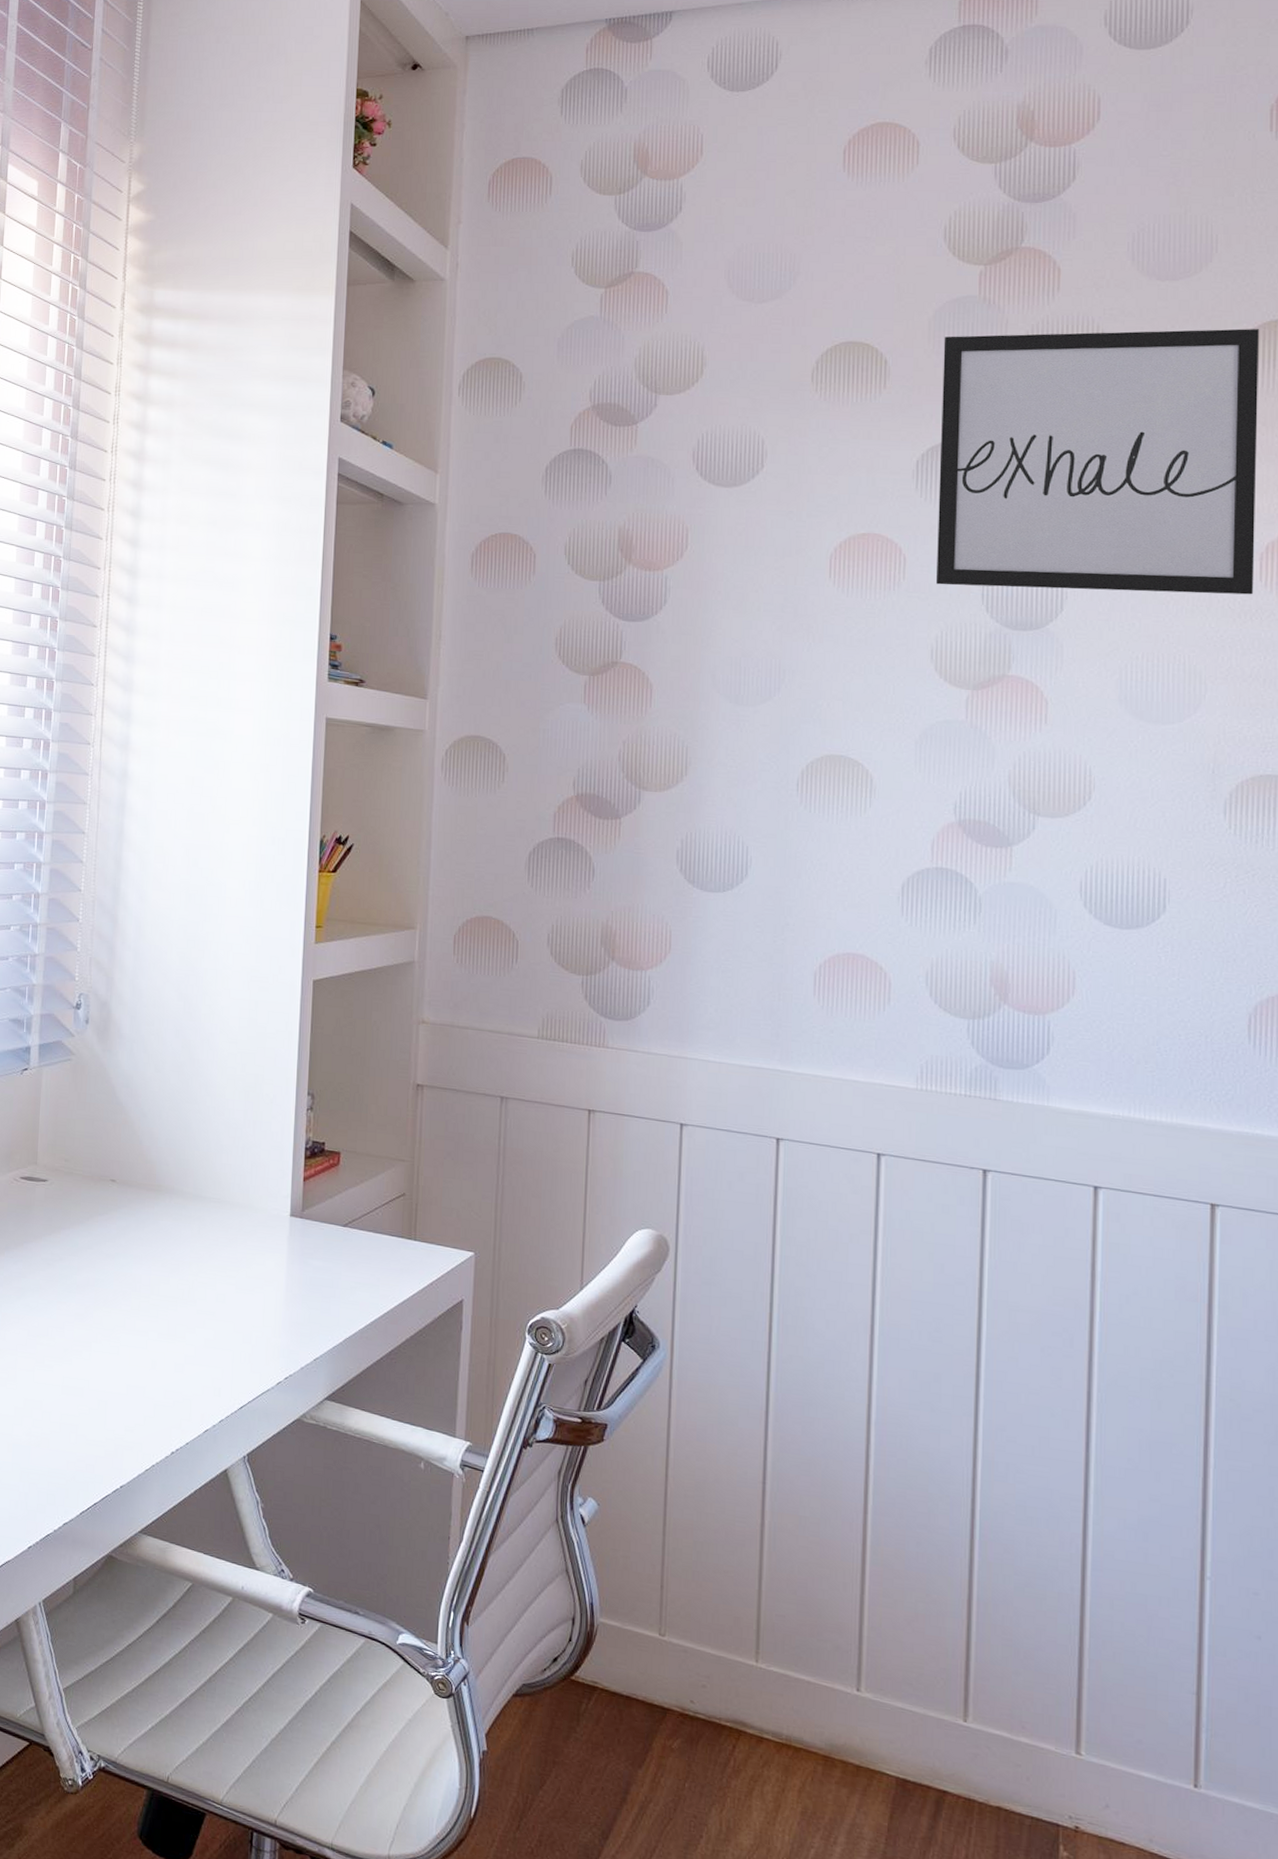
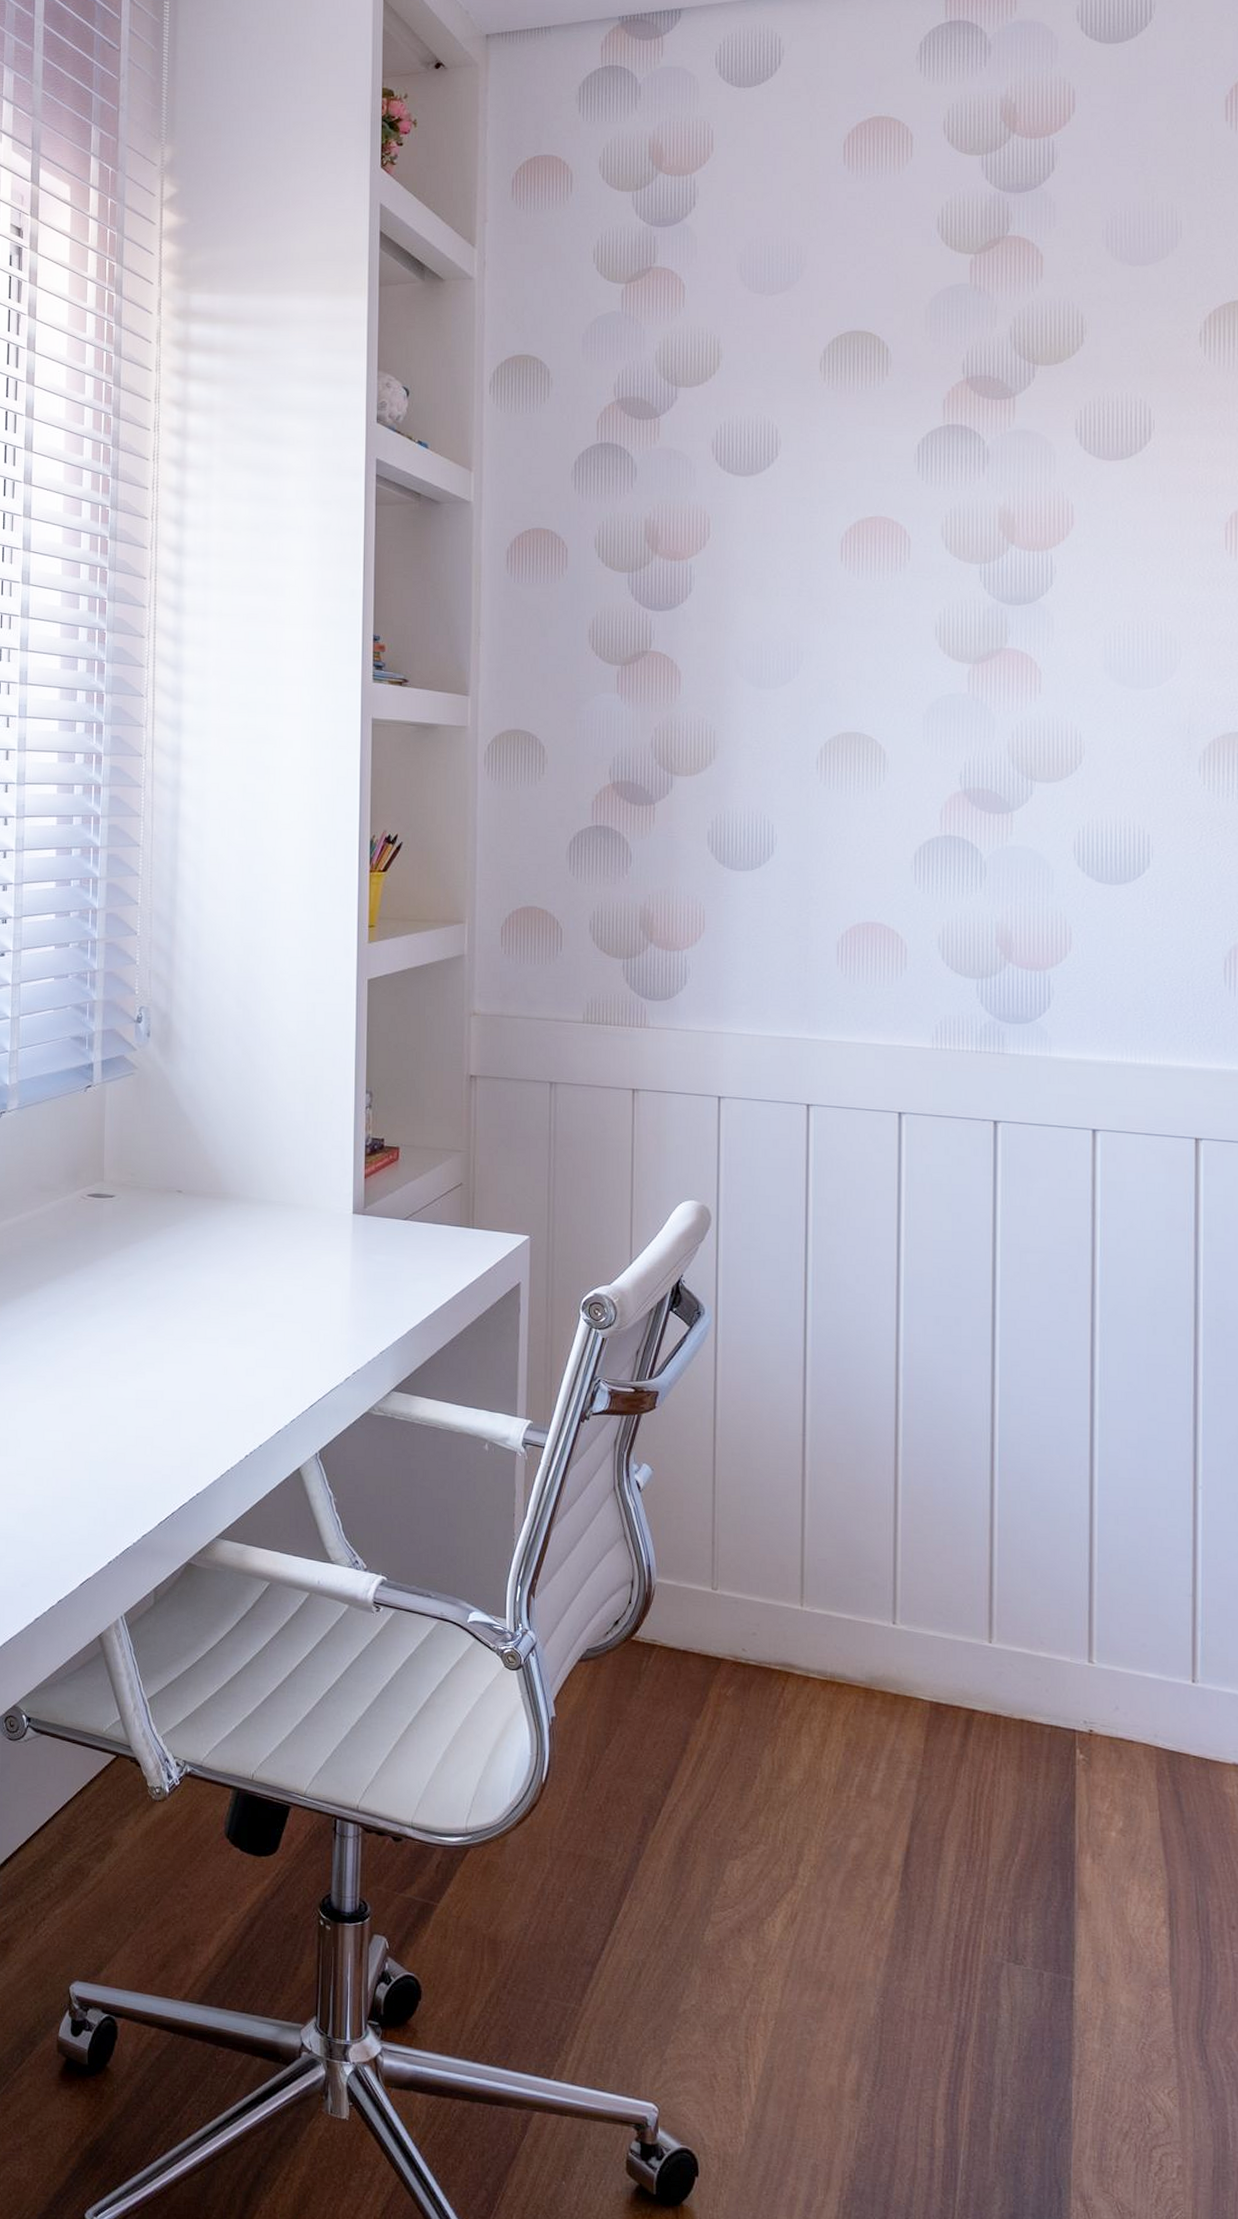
wall art: present [936,328,1259,595] -> none [938,310,1221,564]

